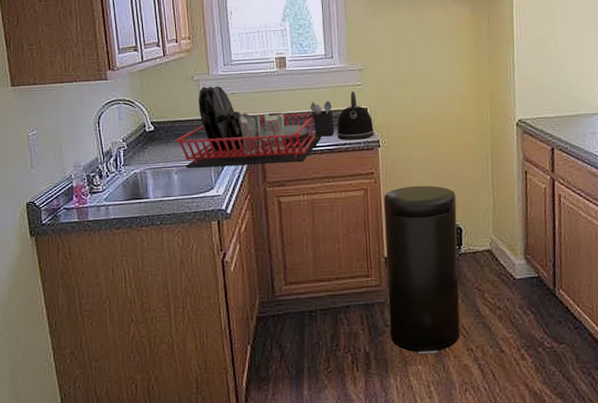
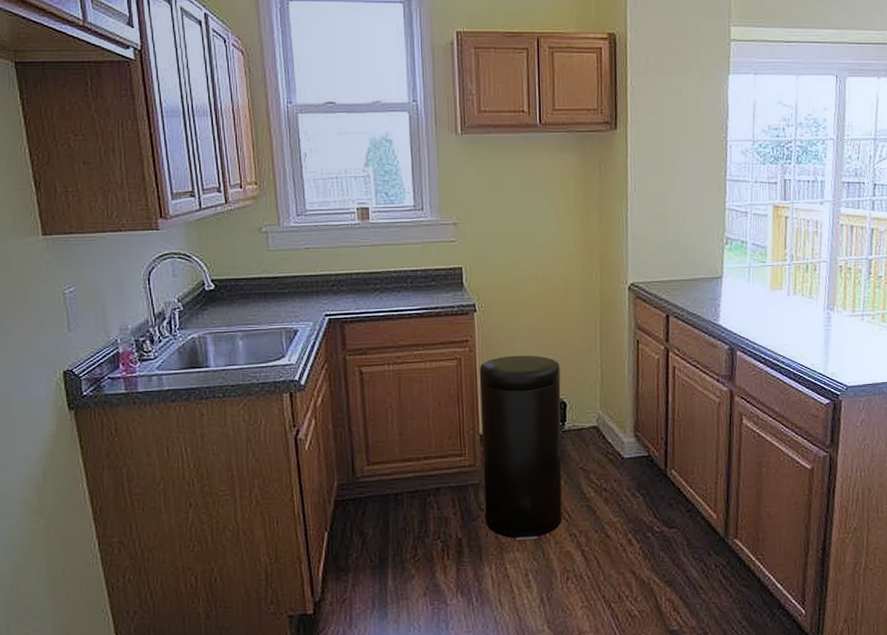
dish rack: present [176,86,335,168] -> none [240,239,425,333]
kettle: present [336,90,375,140] -> none [426,247,470,304]

